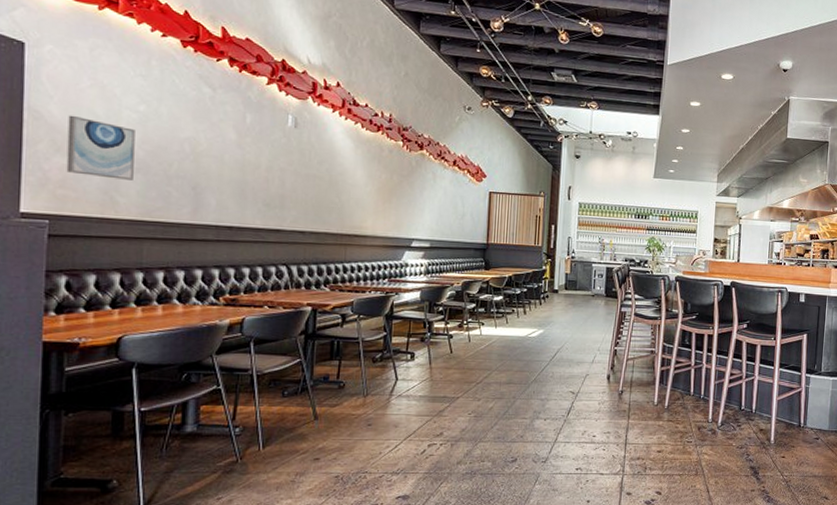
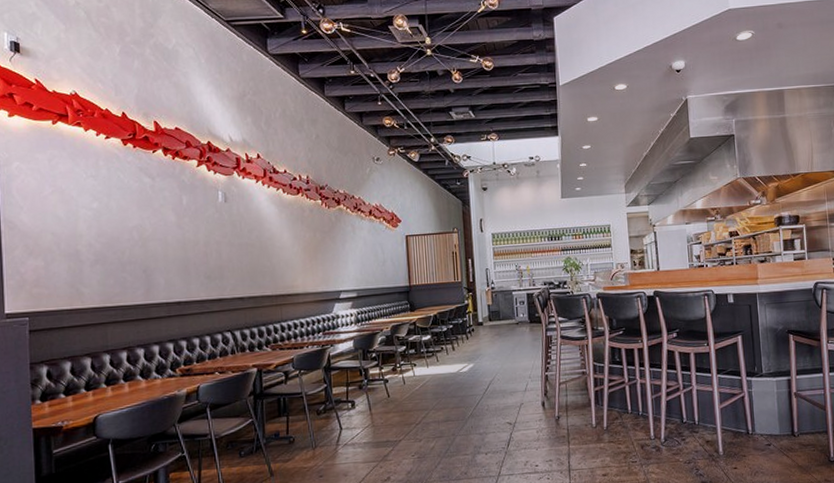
wall art: present [66,115,135,180] -> none [36,220,94,273]

